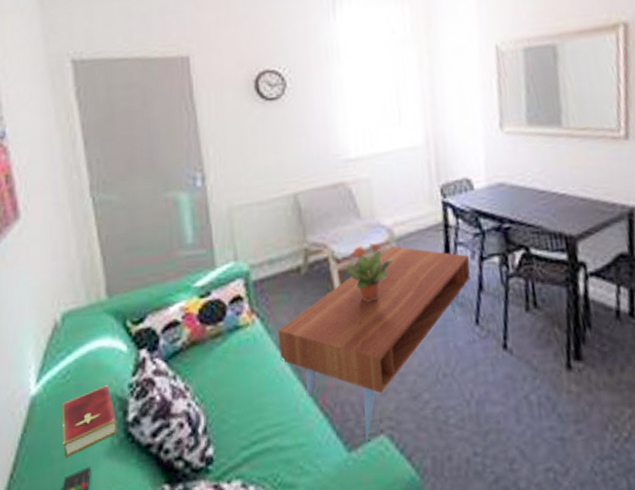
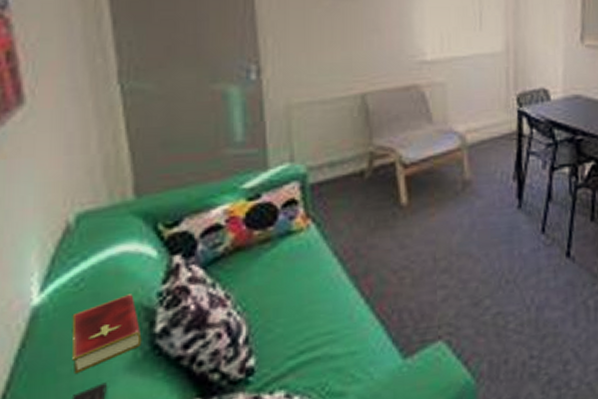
coffee table: present [277,245,471,446] -> none [334,152,541,353]
potted plant: present [341,242,393,302] -> none [408,148,464,208]

